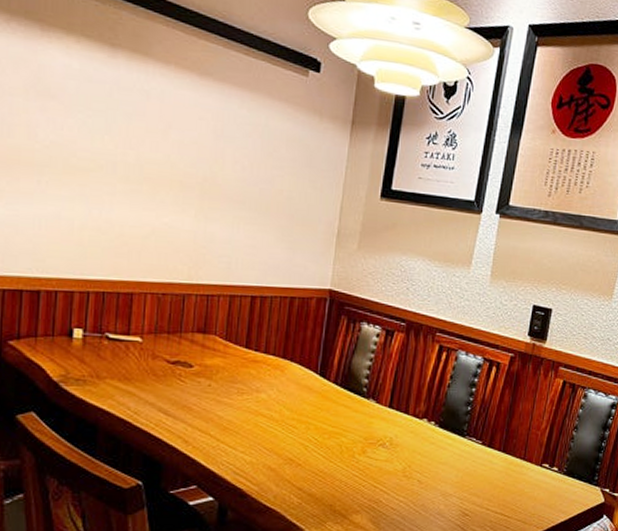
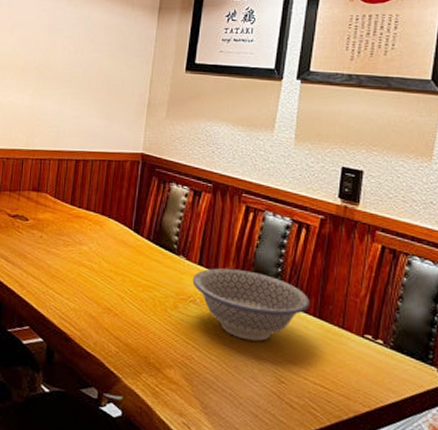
bowl: none [382,410,496,479] -> present [192,268,310,342]

